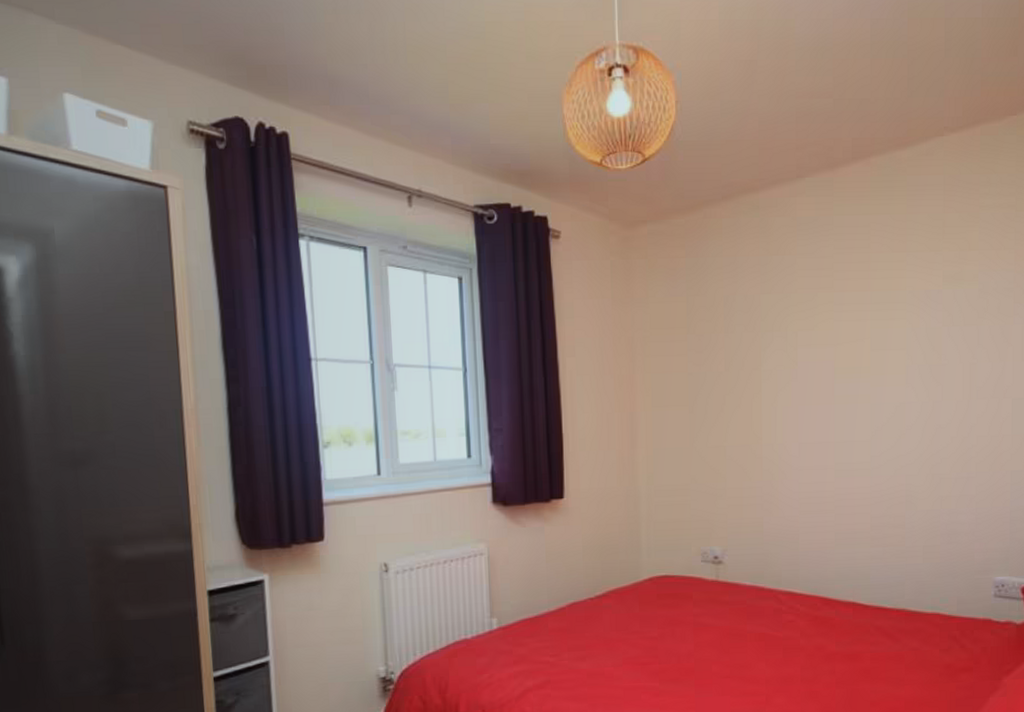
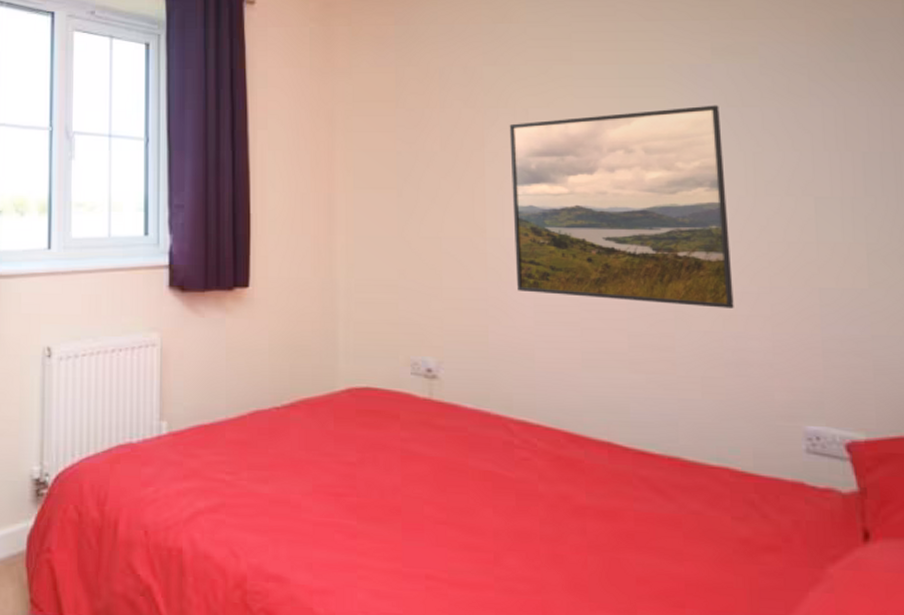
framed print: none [782,324,950,491] -> present [509,105,734,309]

